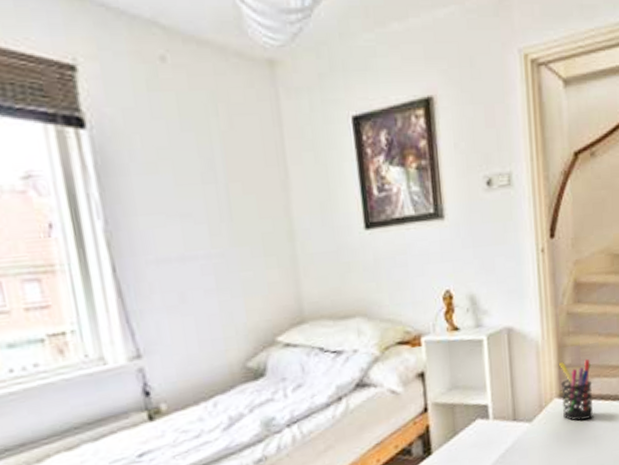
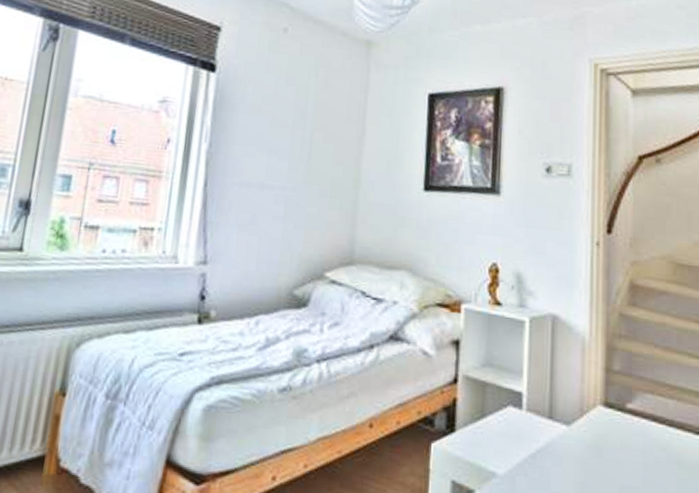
pen holder: present [559,358,594,421] -> none [606,365,645,442]

